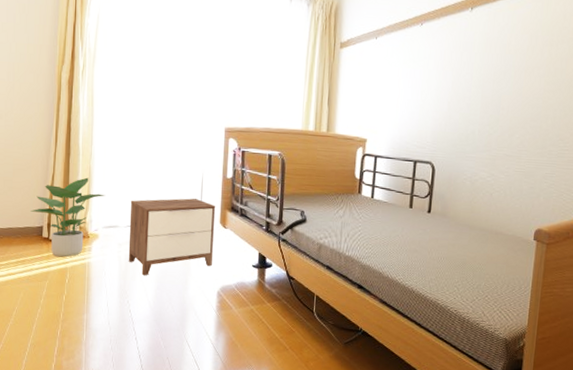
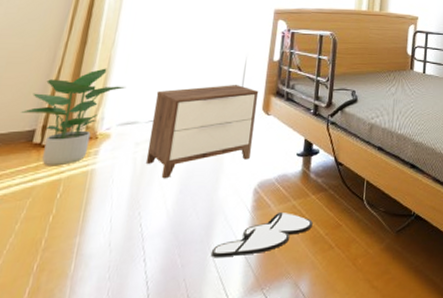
slippers: none [186,313,269,346] -> present [210,211,313,258]

